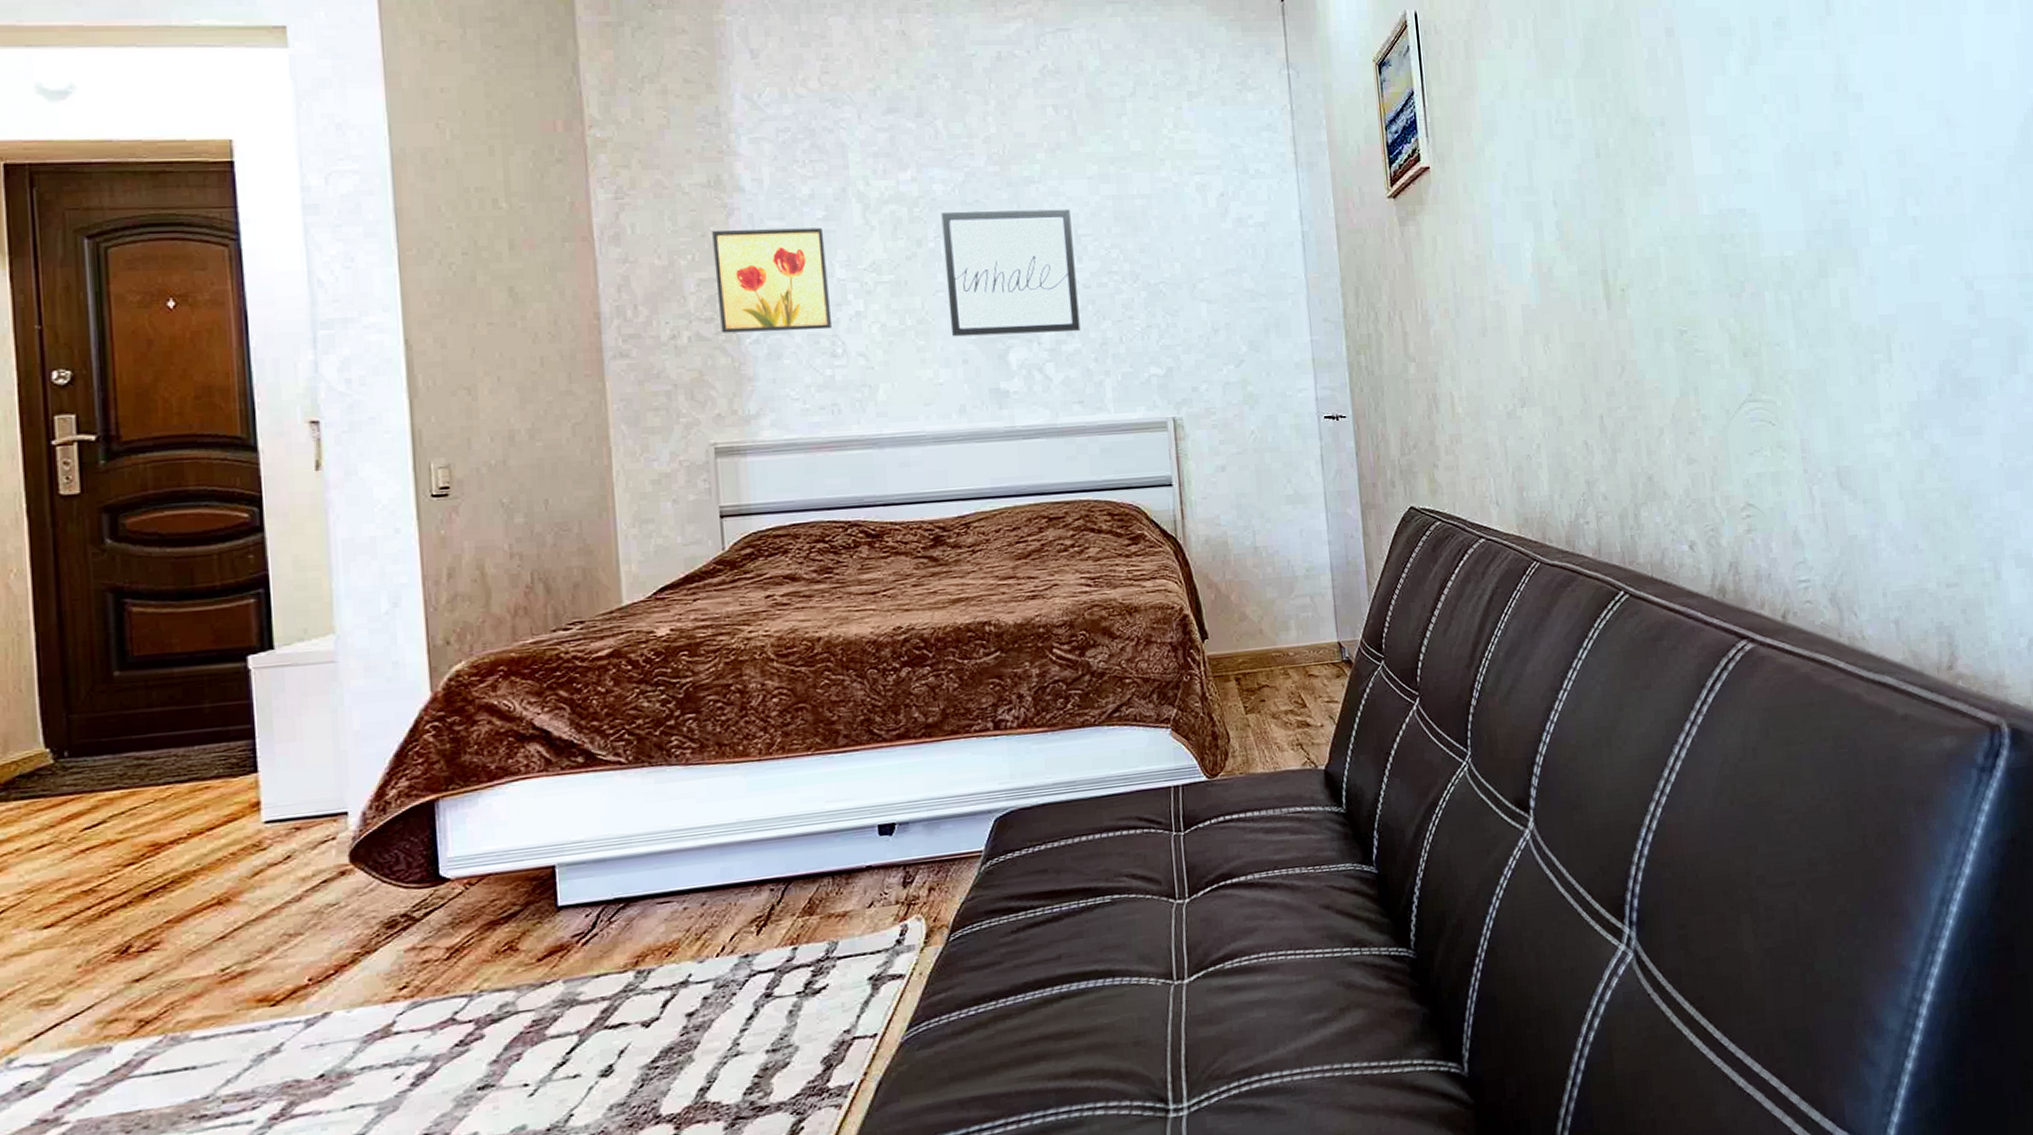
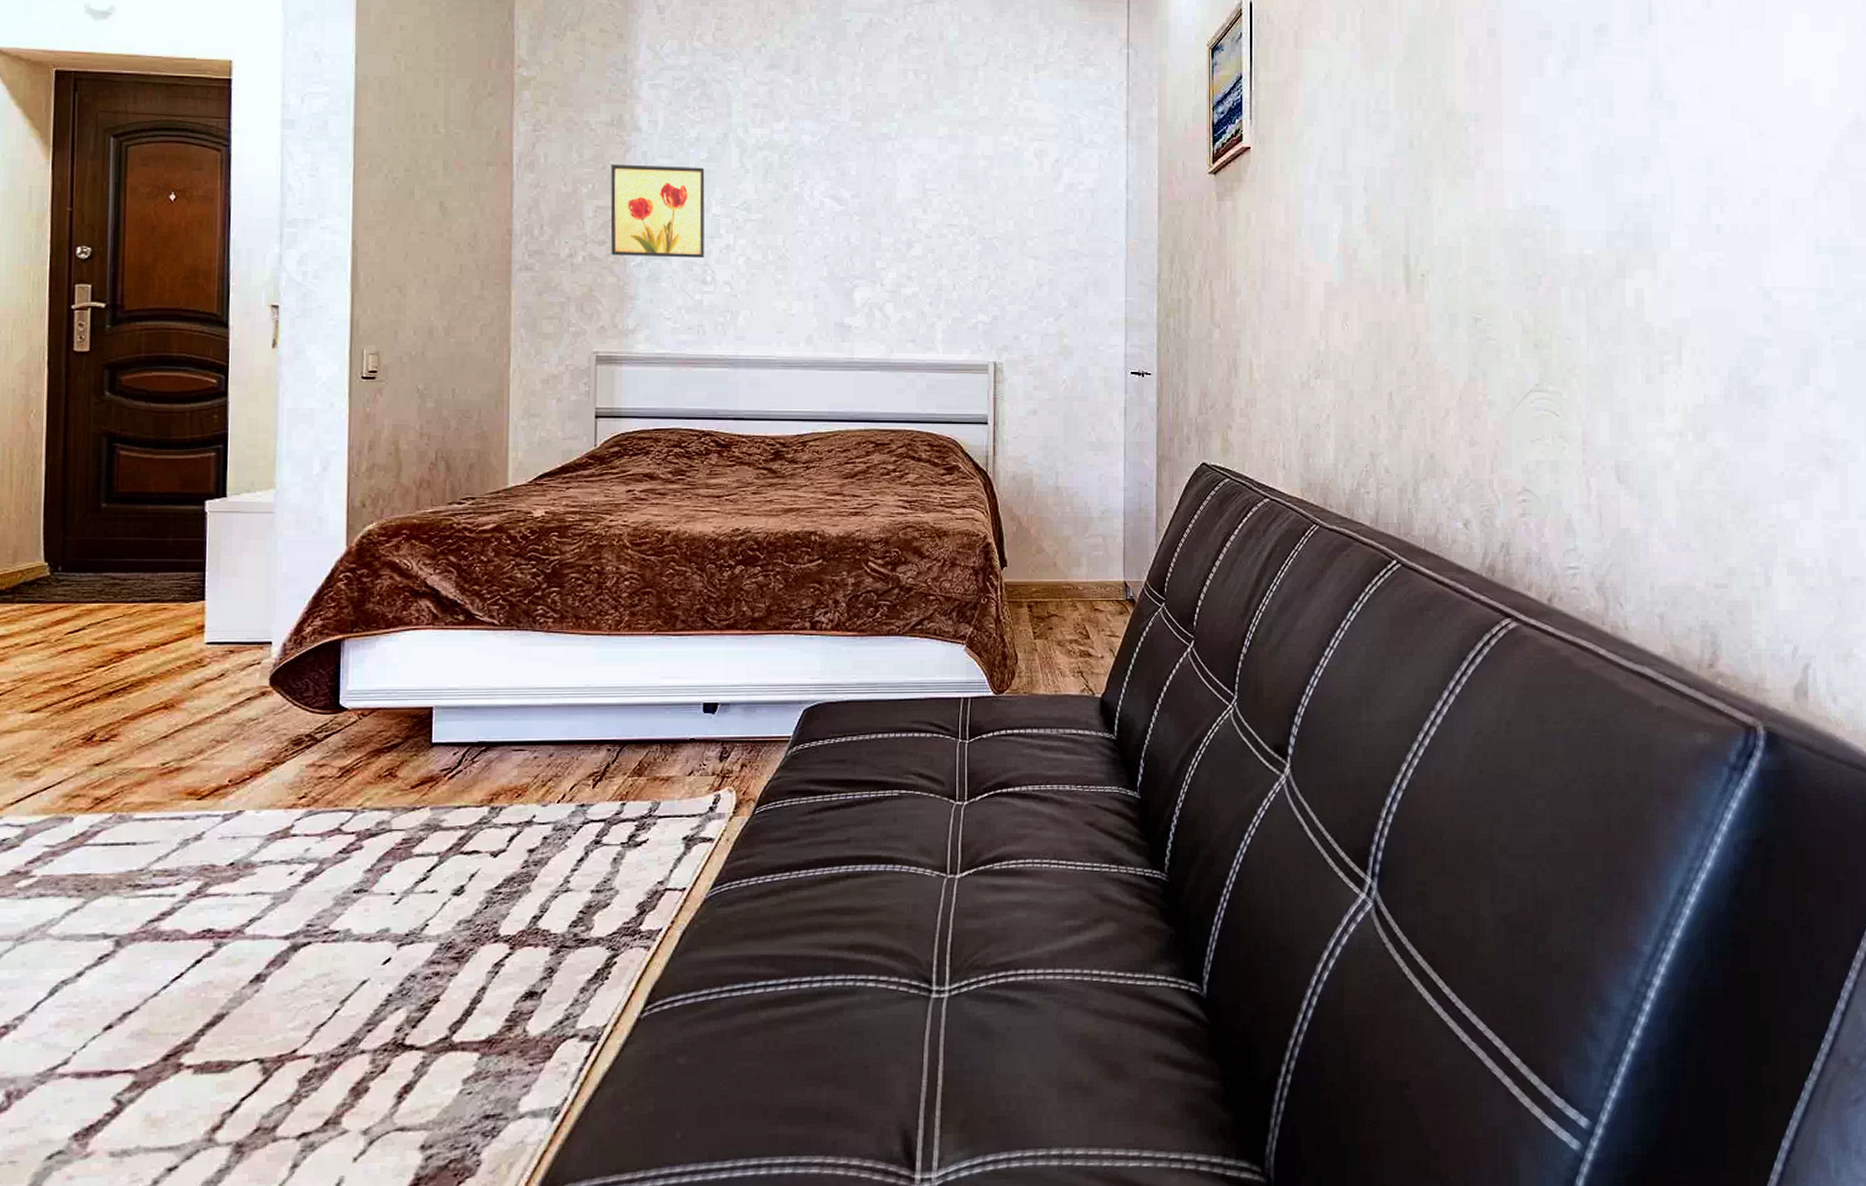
wall art: present [941,209,1081,337] -> none [806,160,920,277]

